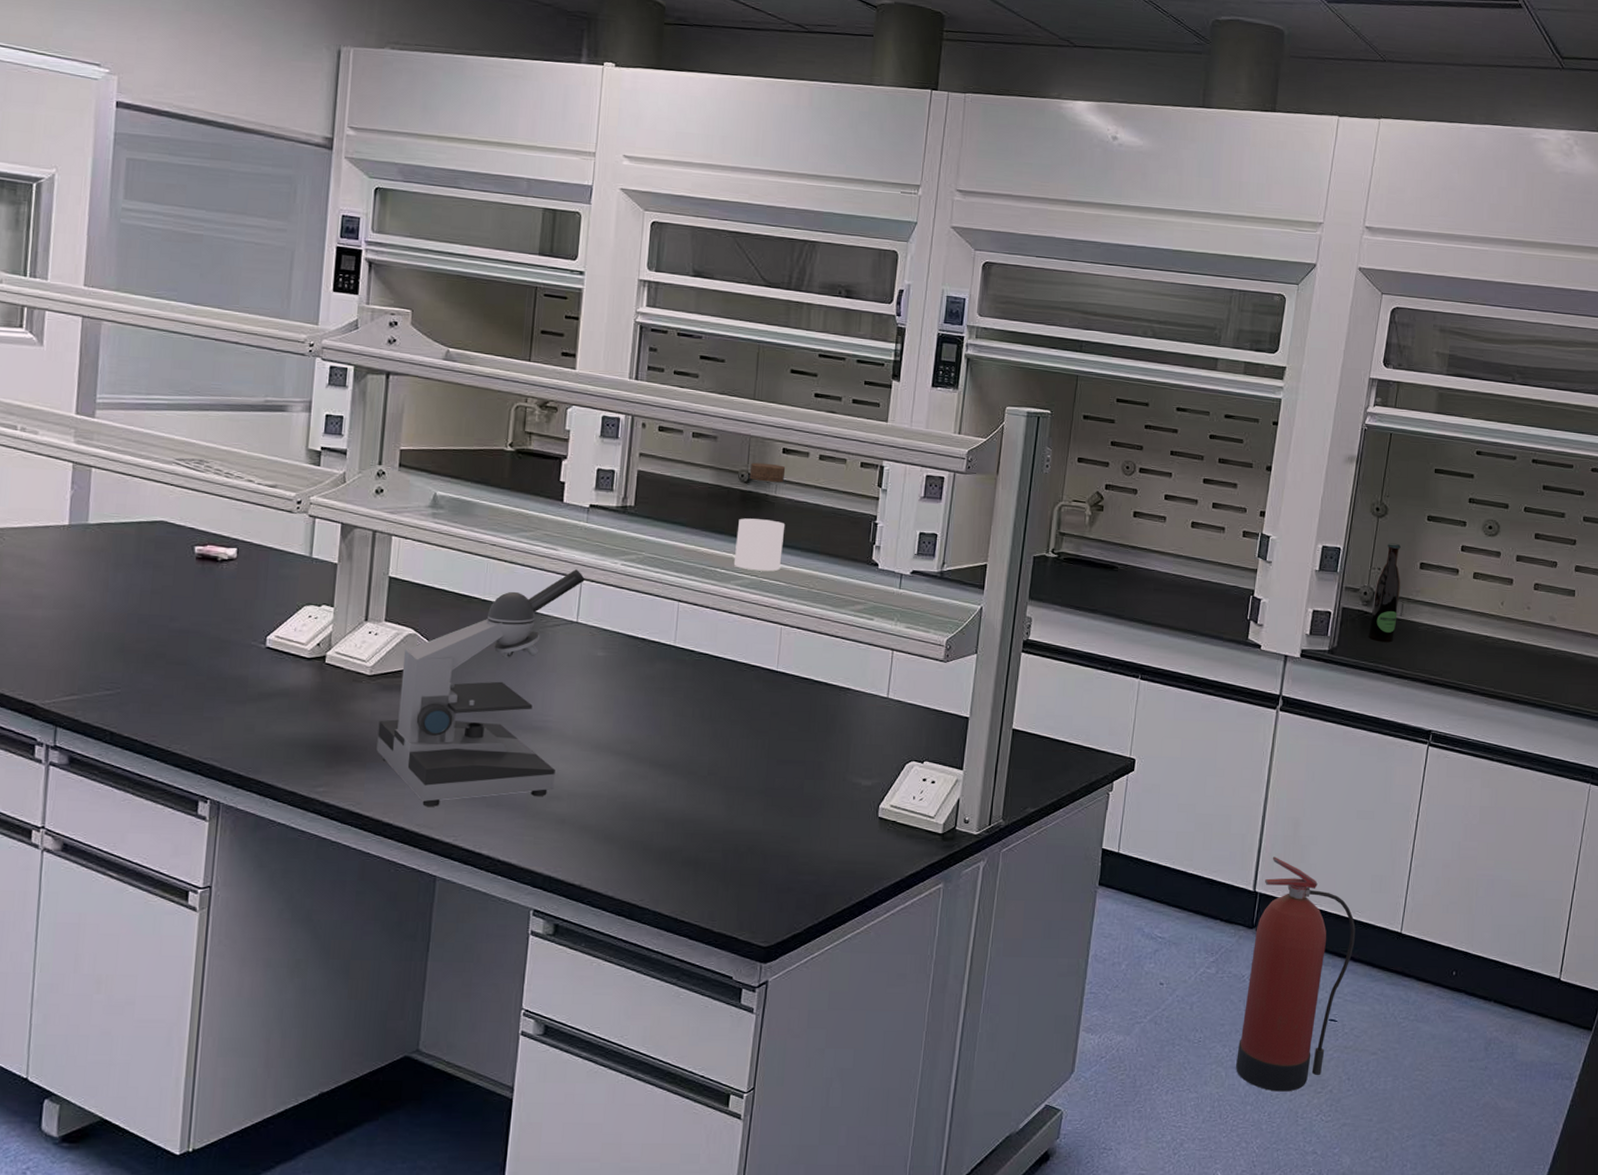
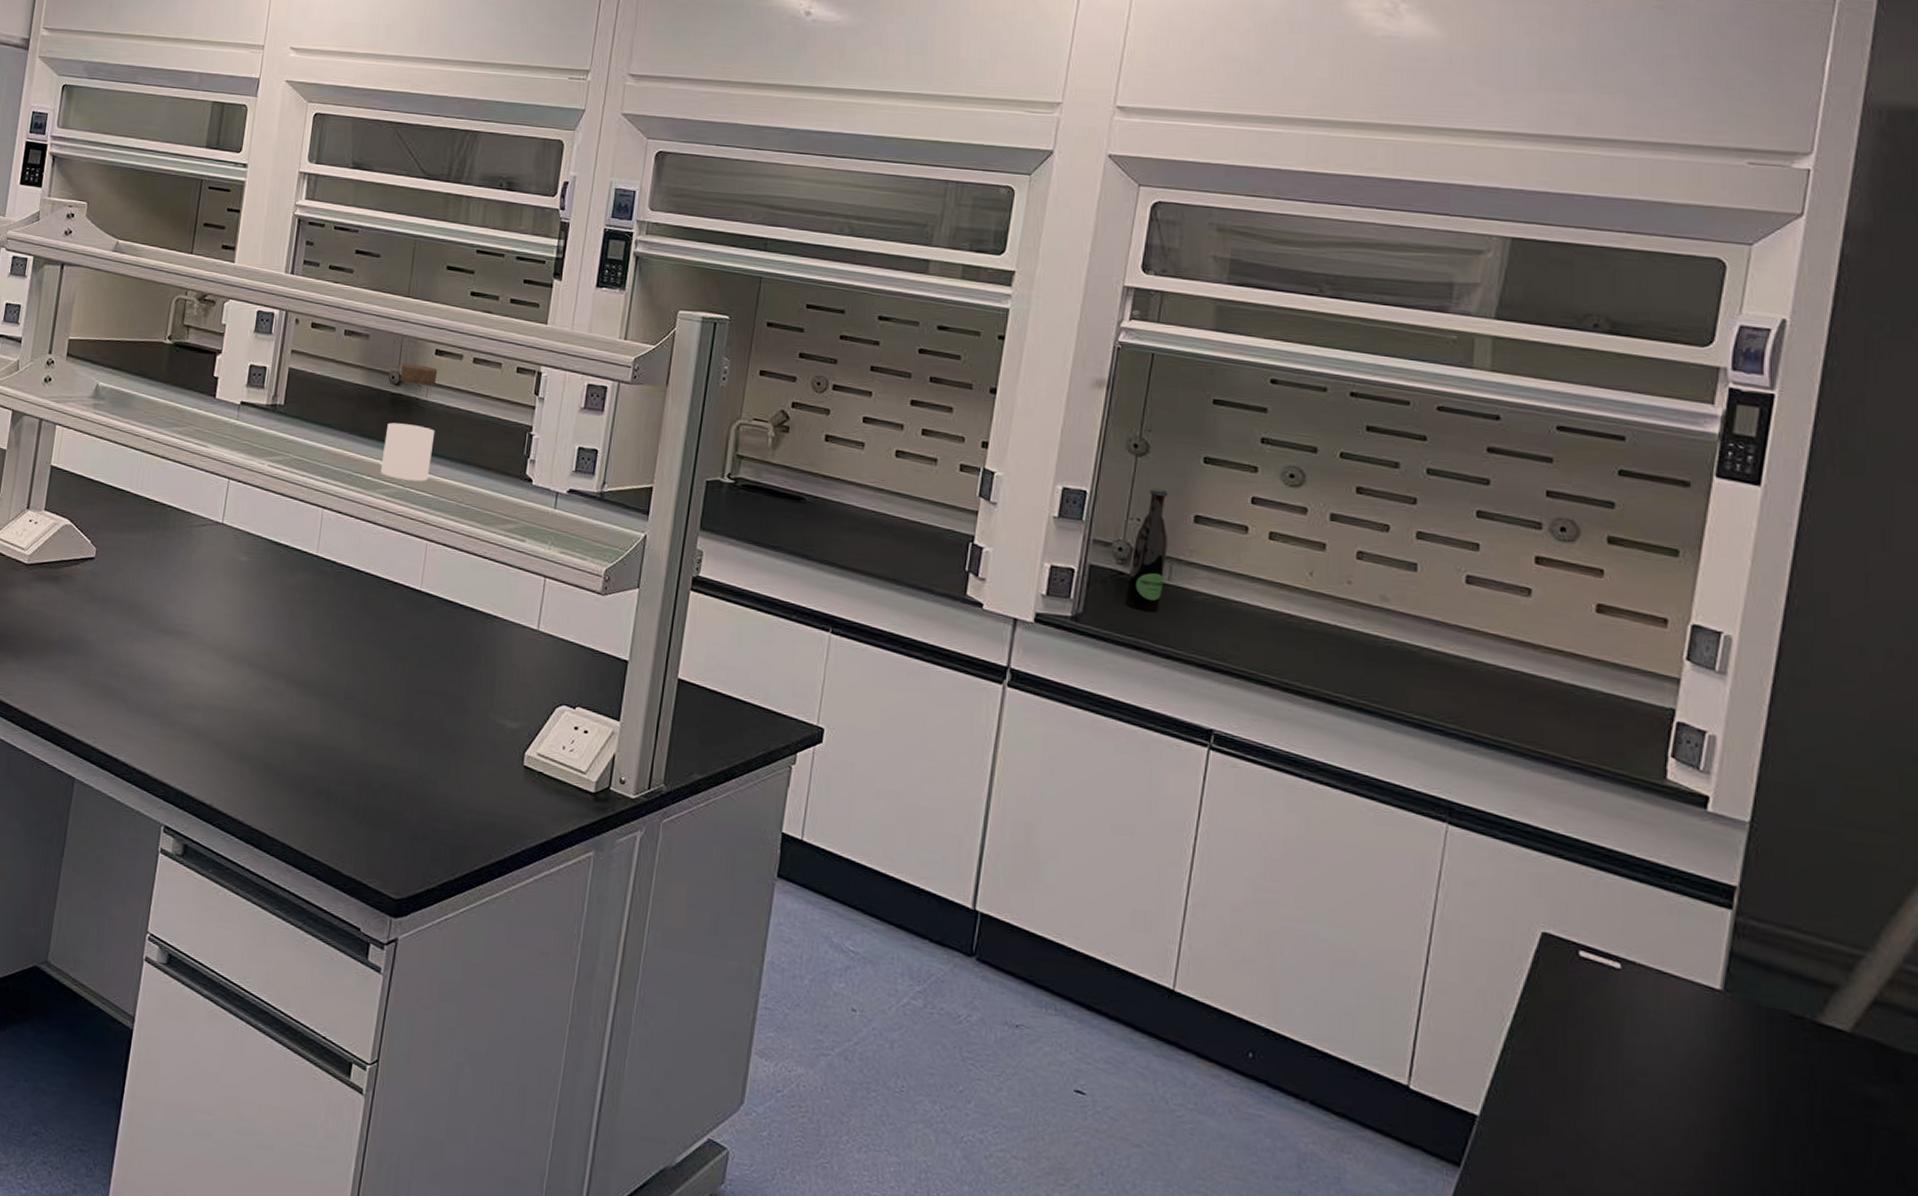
microscope: present [376,569,585,807] -> none [28,468,232,706]
fire extinguisher: present [1235,856,1356,1092] -> none [948,868,1110,1177]

